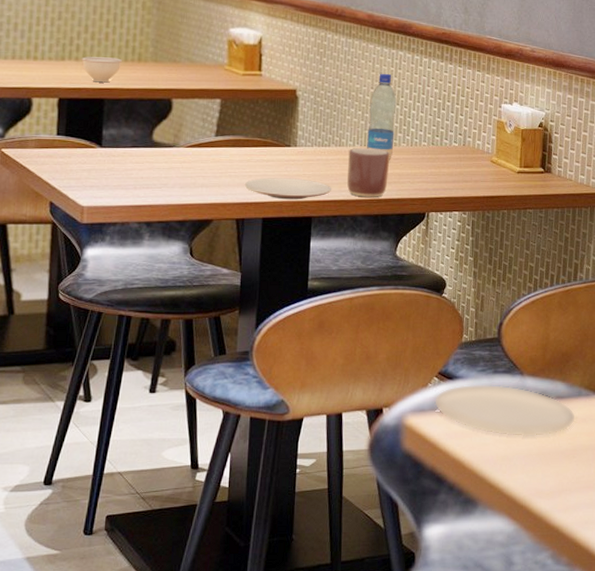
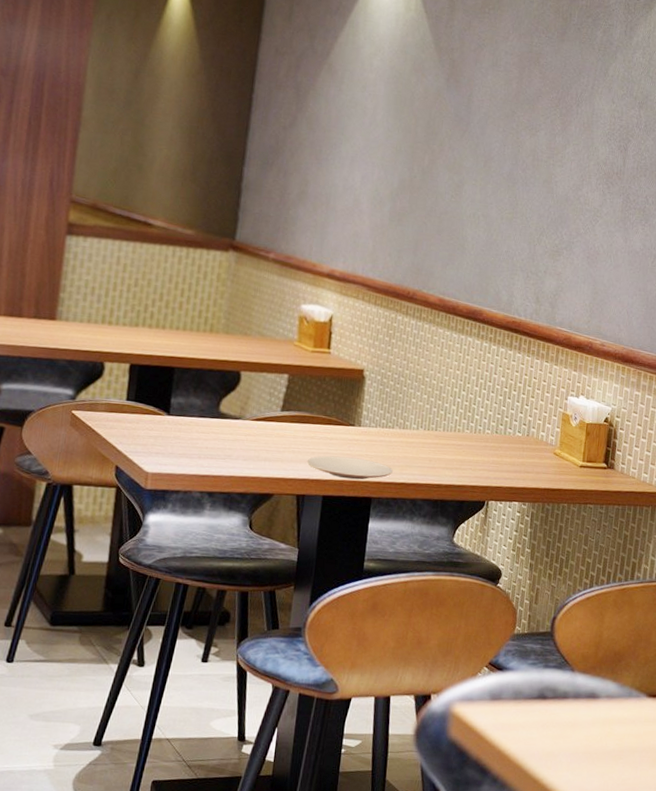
bowl: present [81,56,123,83] -> none [154,324,195,352]
mug: present [346,147,390,197] -> none [408,431,453,482]
bottle: present [367,73,397,160] -> none [430,358,463,446]
plate: present [433,384,576,436] -> none [482,676,625,735]

